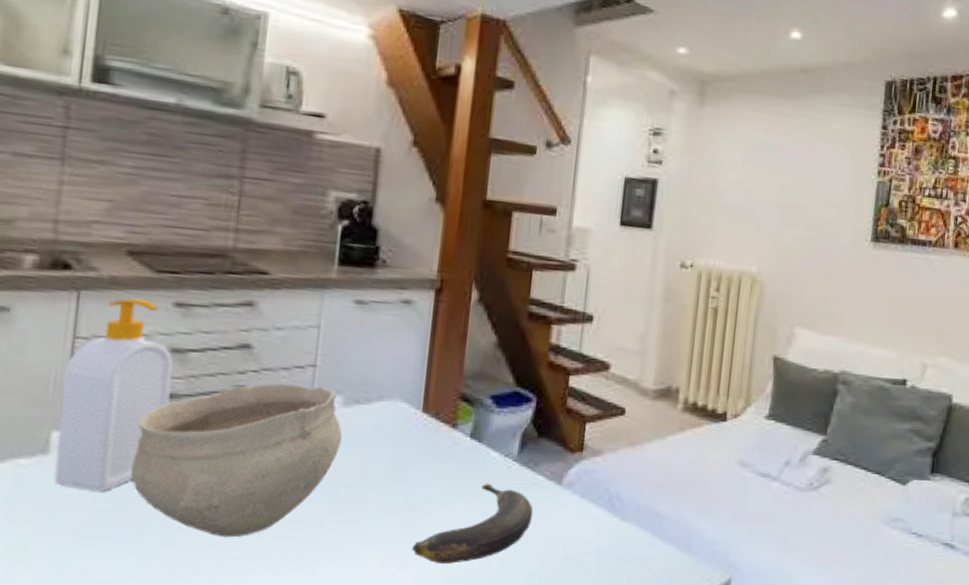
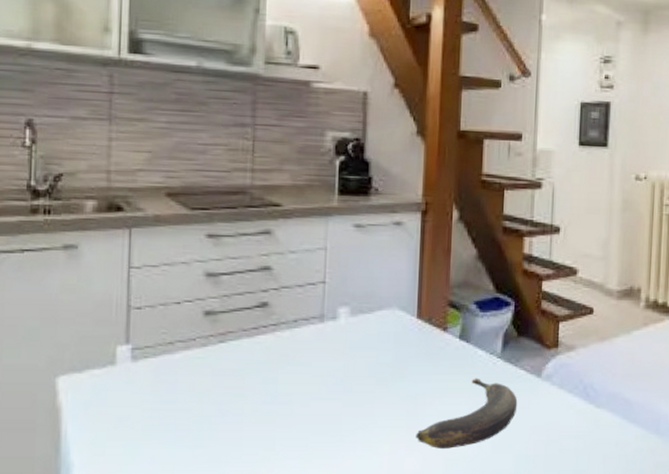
soap bottle: present [53,298,174,491] -> none [121,232,209,395]
bowl: present [131,383,342,538] -> none [181,298,351,431]

